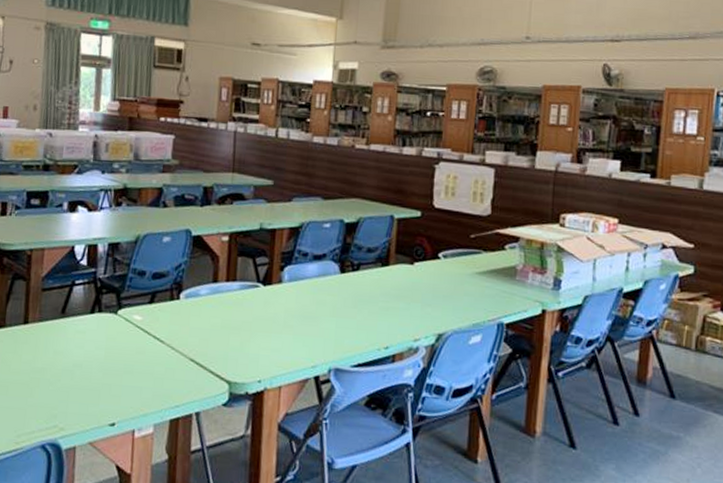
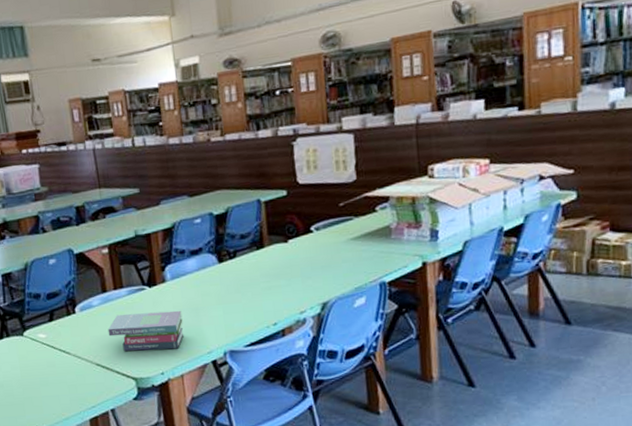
books: none [210,308,293,357] -> present [107,310,183,352]

